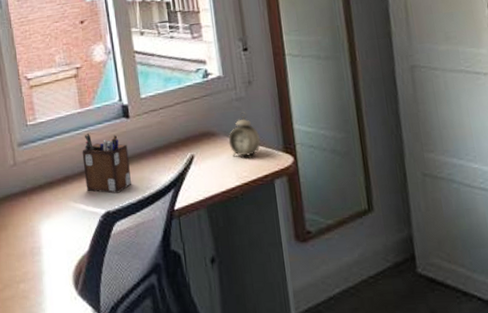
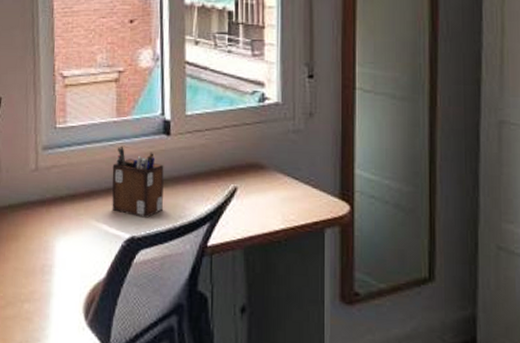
alarm clock: present [228,111,261,159] -> none [278,146,316,202]

